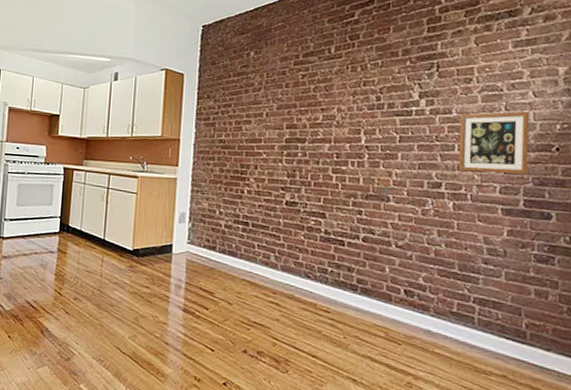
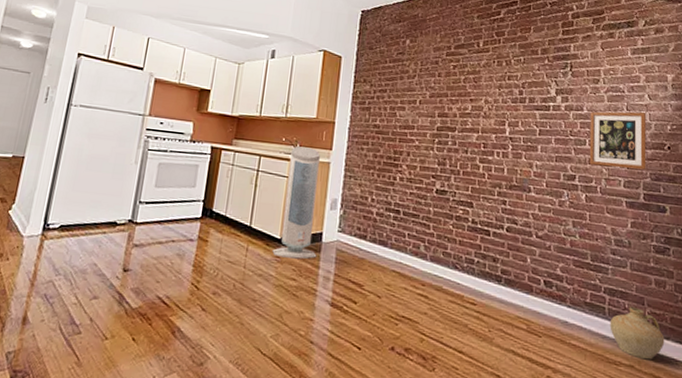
air purifier: none [126,164,168,269] -> present [272,146,320,260]
ceramic jug: none [479,317,545,371] -> present [610,307,665,360]

